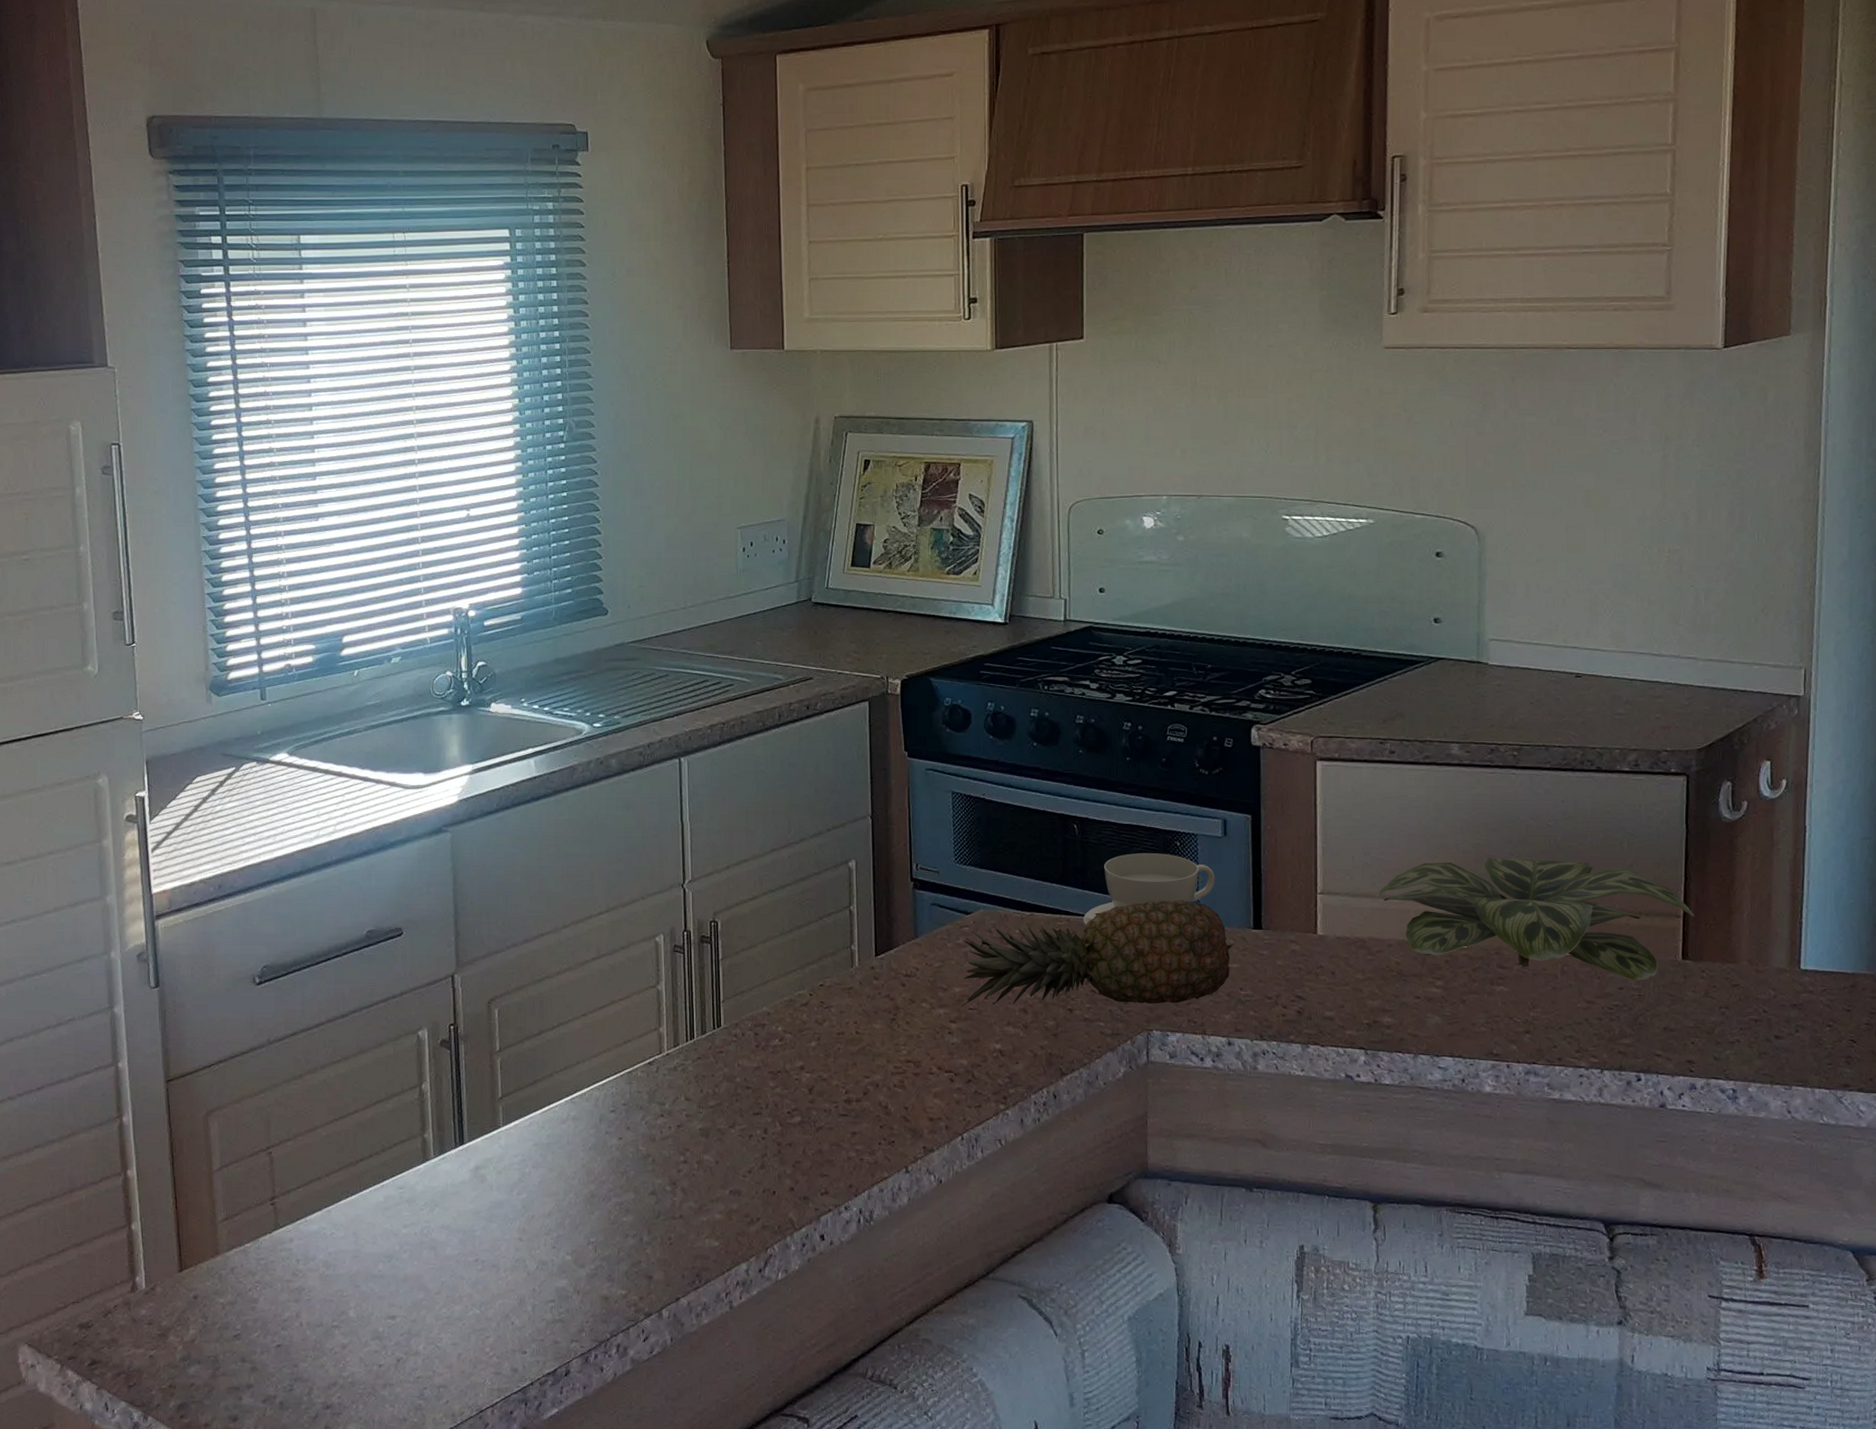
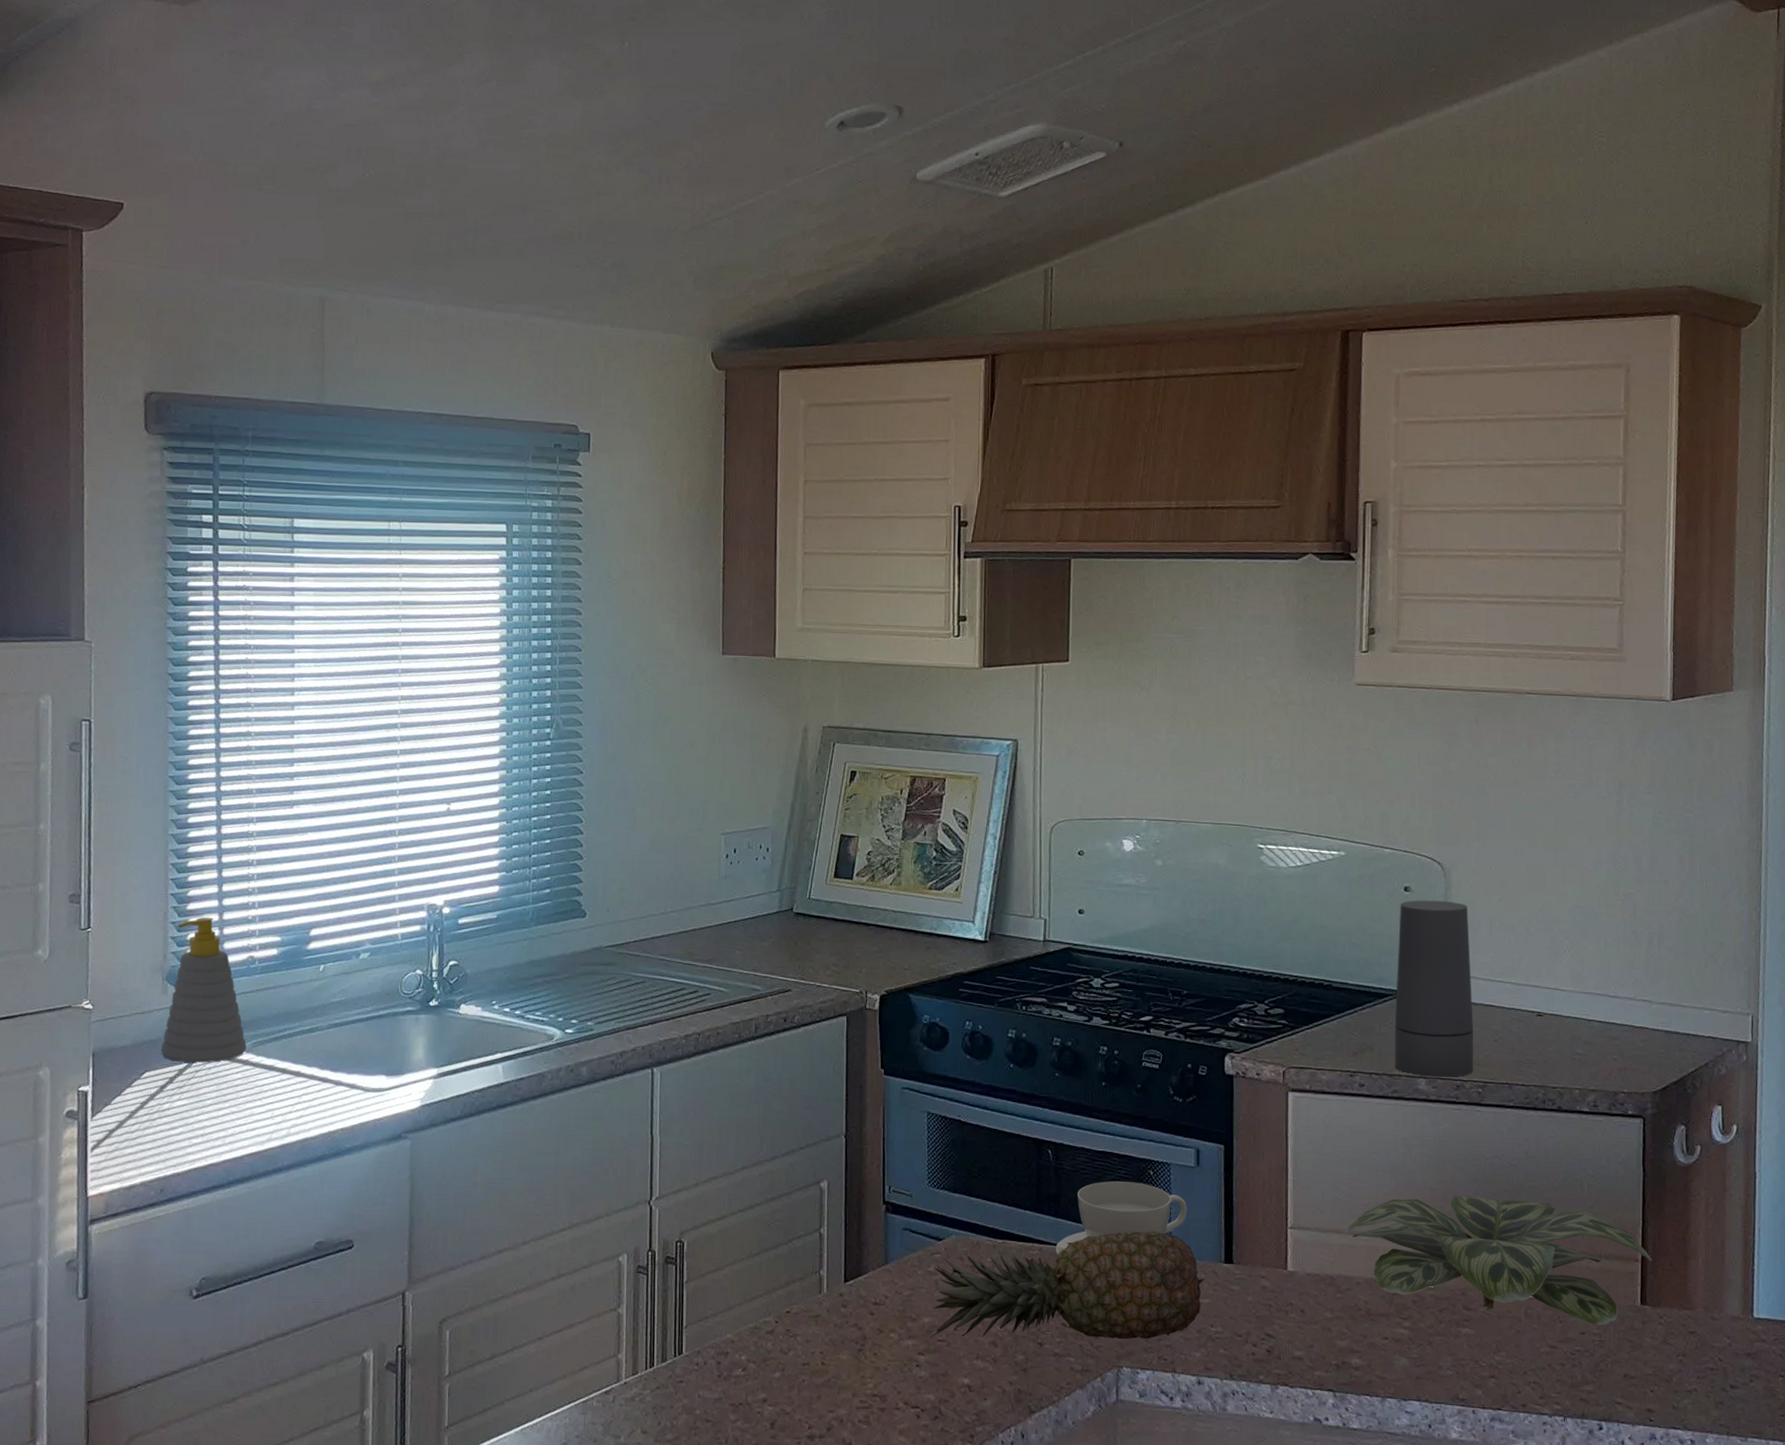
soap bottle: none [209,628,290,767] -> present [160,917,247,1063]
canister: none [1426,565,1509,741] -> present [1395,900,1474,1077]

